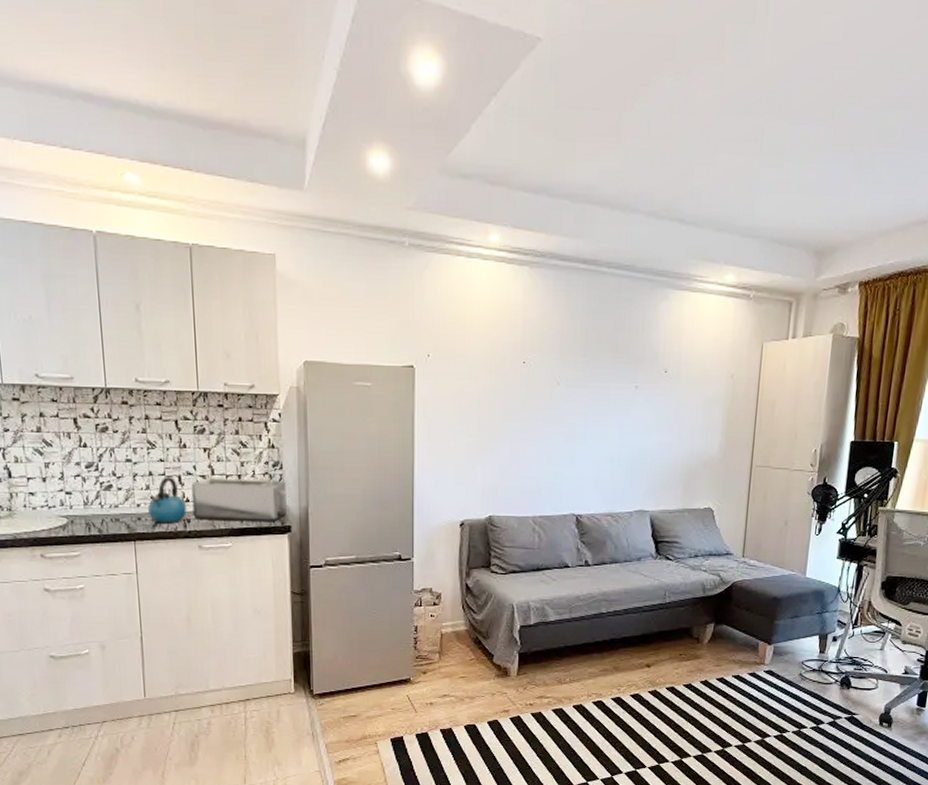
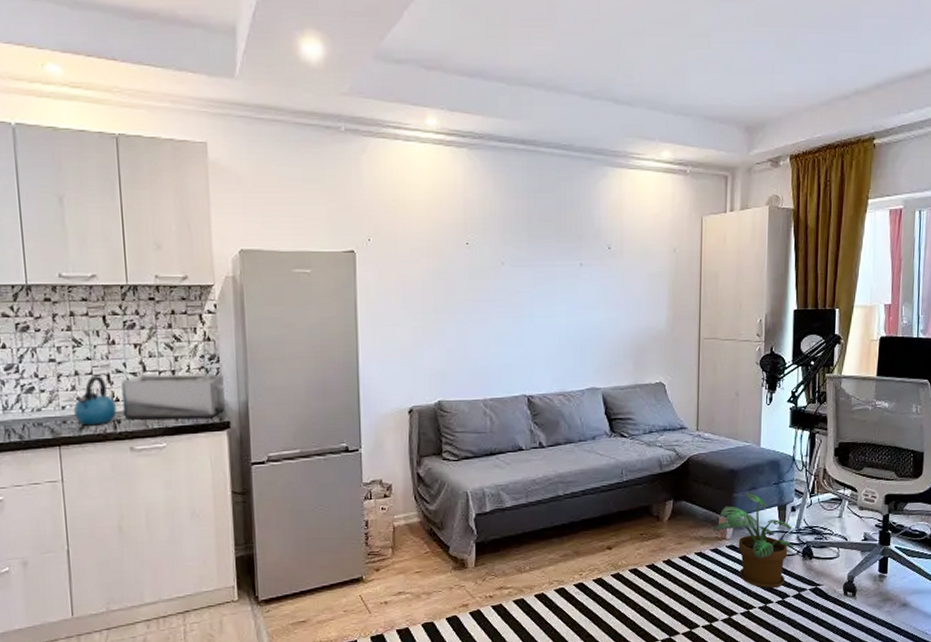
potted plant: none [753,620,832,715] -> present [714,492,793,589]

